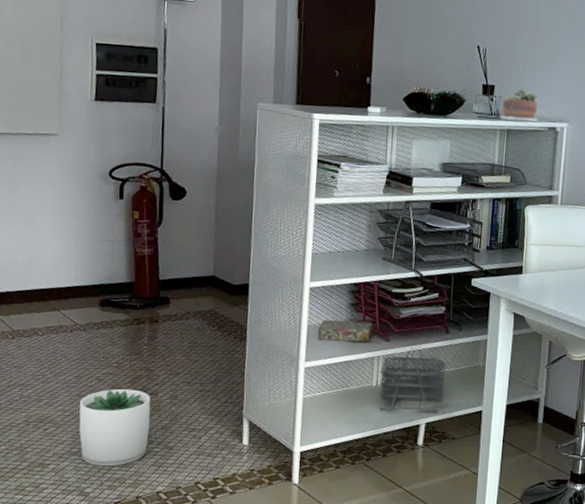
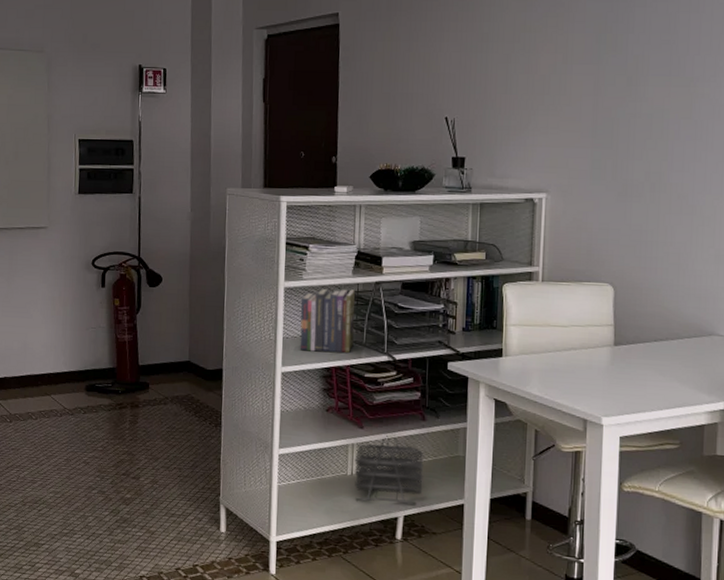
planter: present [79,388,151,467] -> none [69,472,133,549]
decorative box: present [318,320,374,343] -> none [291,406,347,429]
books: none [329,205,385,269] -> present [300,288,355,353]
succulent plant: present [500,88,538,123] -> none [473,159,514,194]

